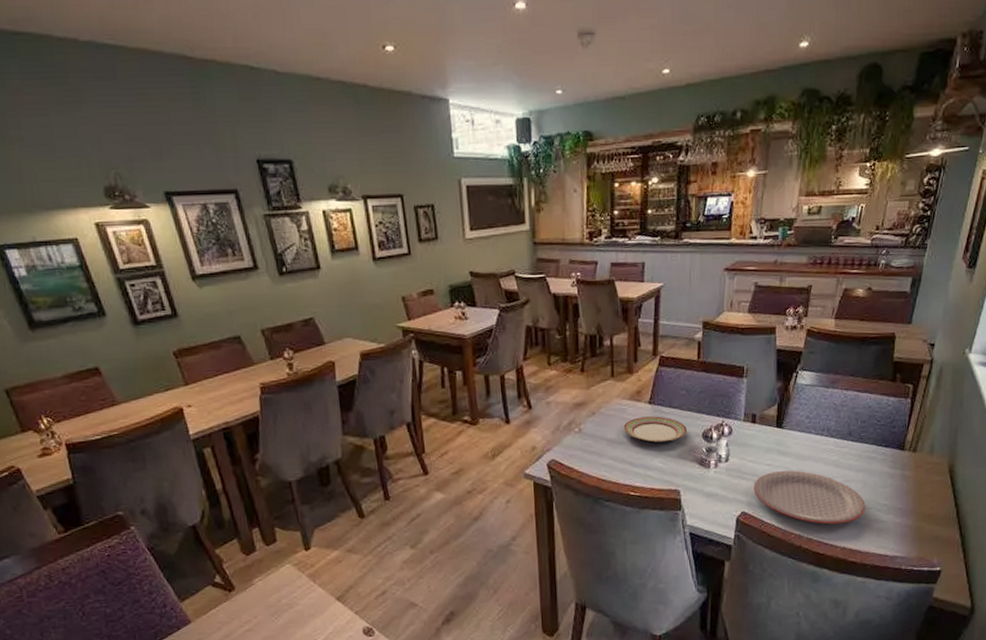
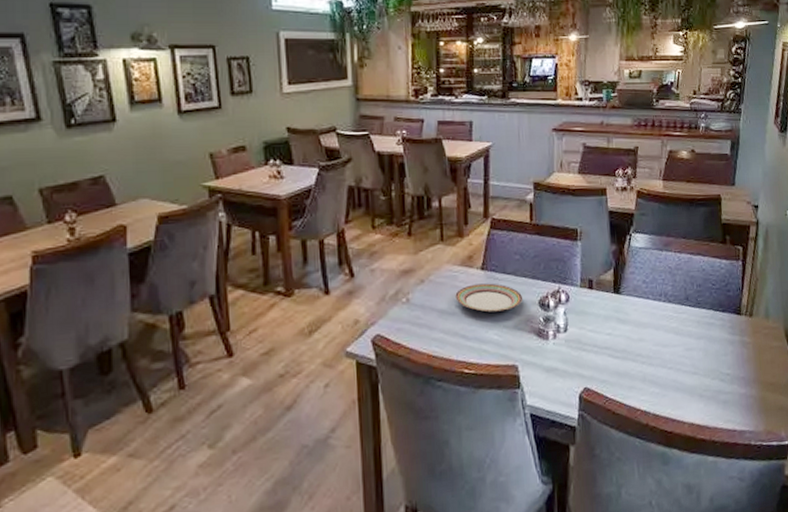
plate: present [754,470,866,525] -> none [595,339,710,398]

